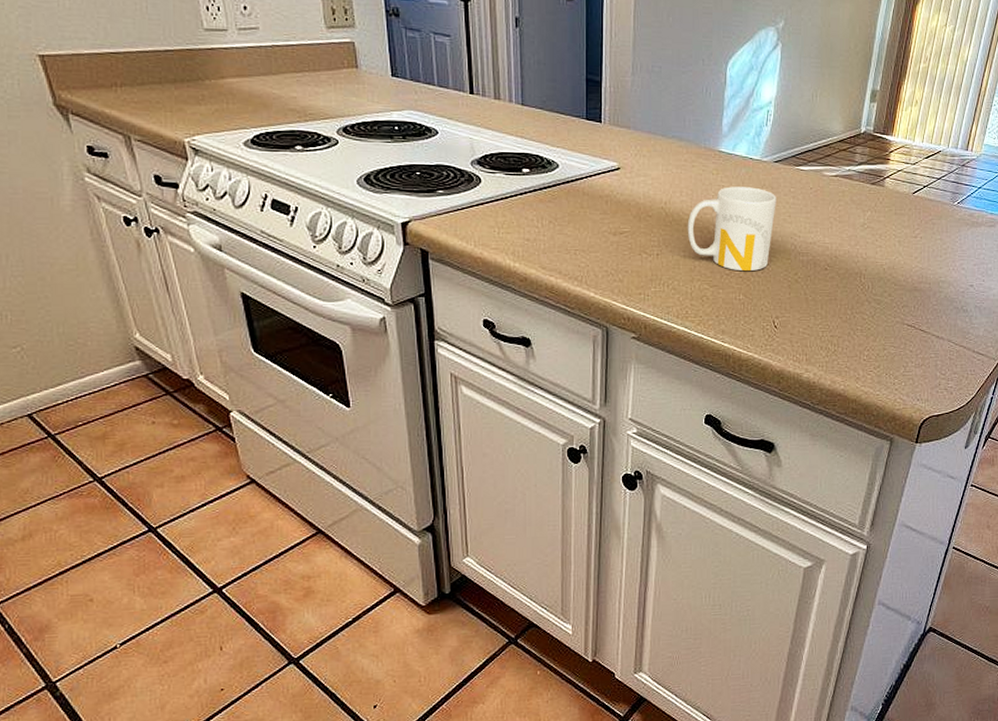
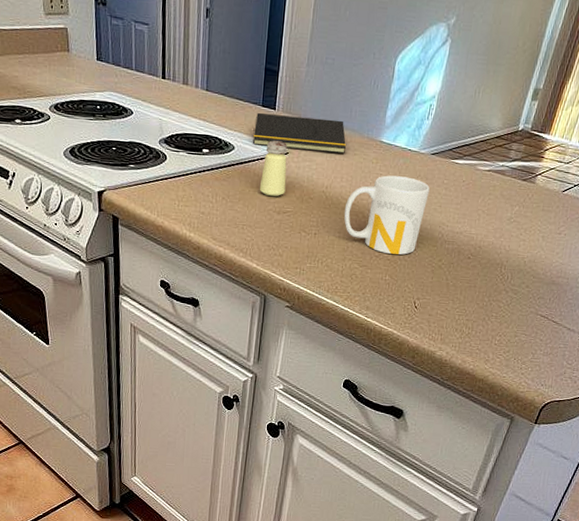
notepad: none [578,126,683,166] -> present [253,112,347,154]
saltshaker: none [590,155,620,217] -> present [259,140,288,197]

